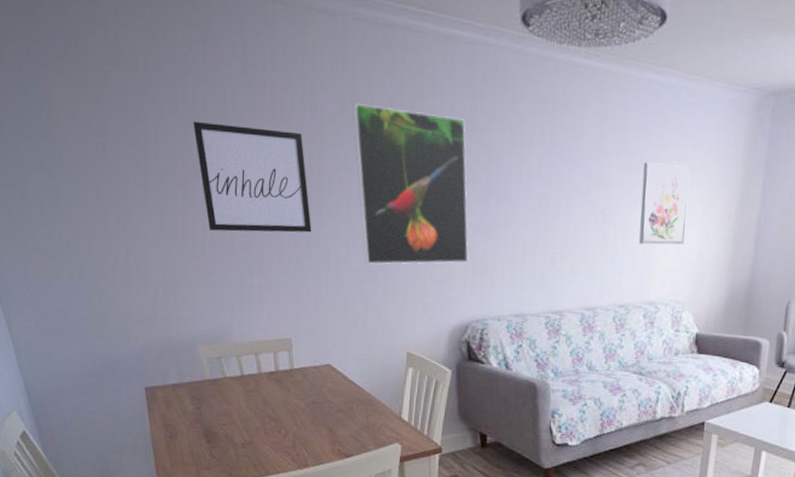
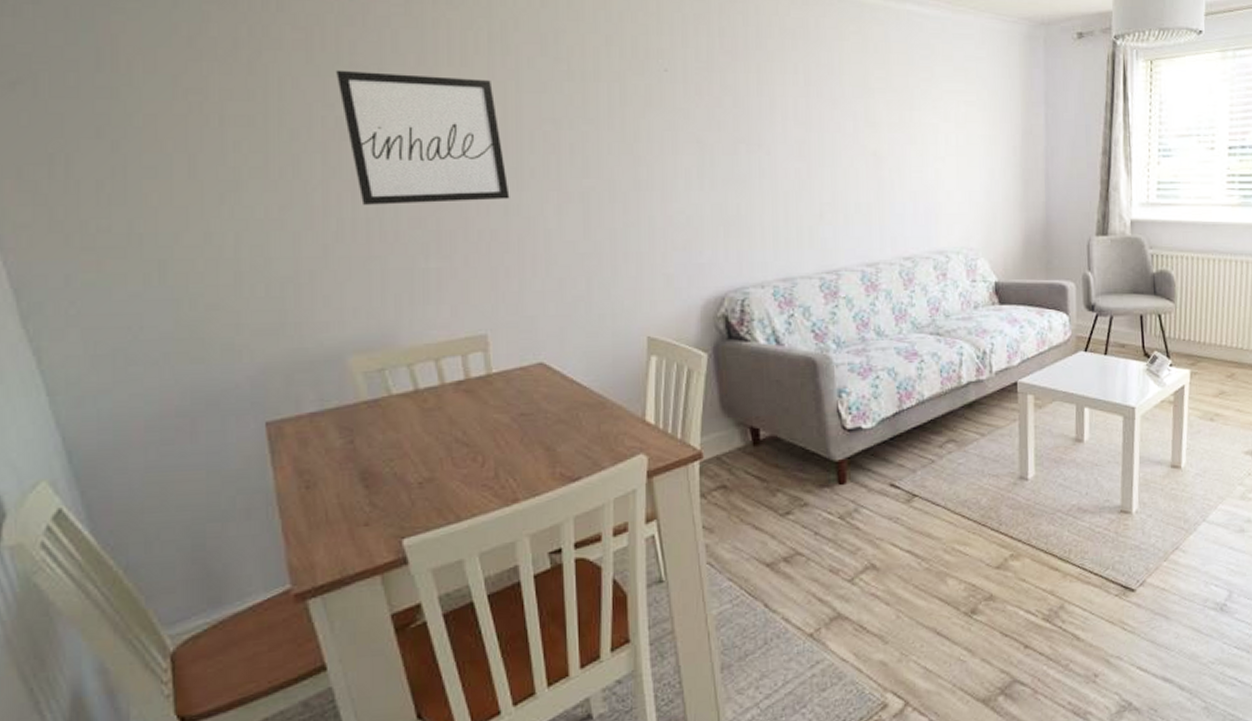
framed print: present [352,103,469,265] -> none [557,44,718,233]
wall art: present [639,162,690,245] -> none [915,98,970,188]

